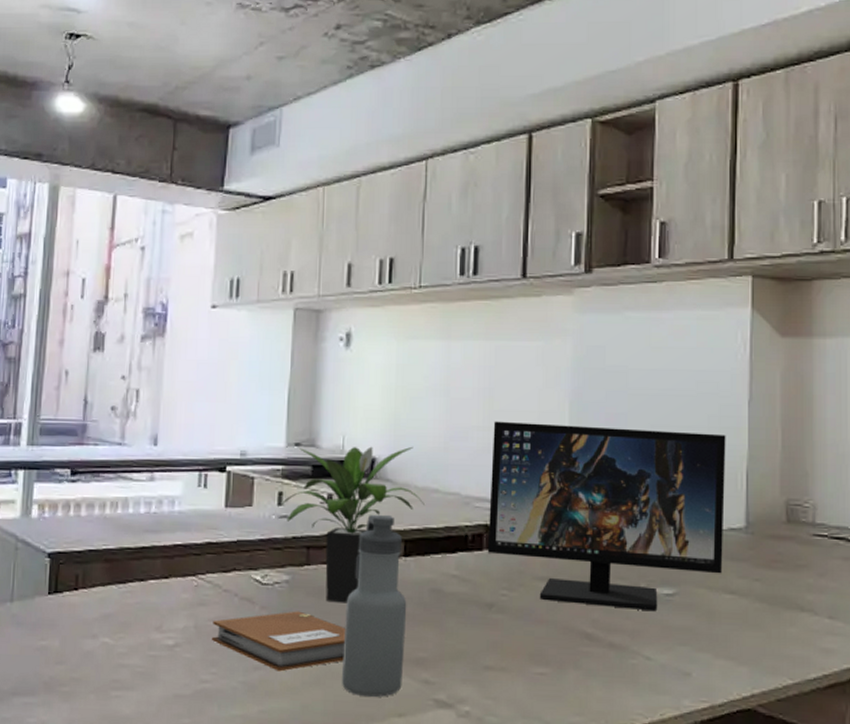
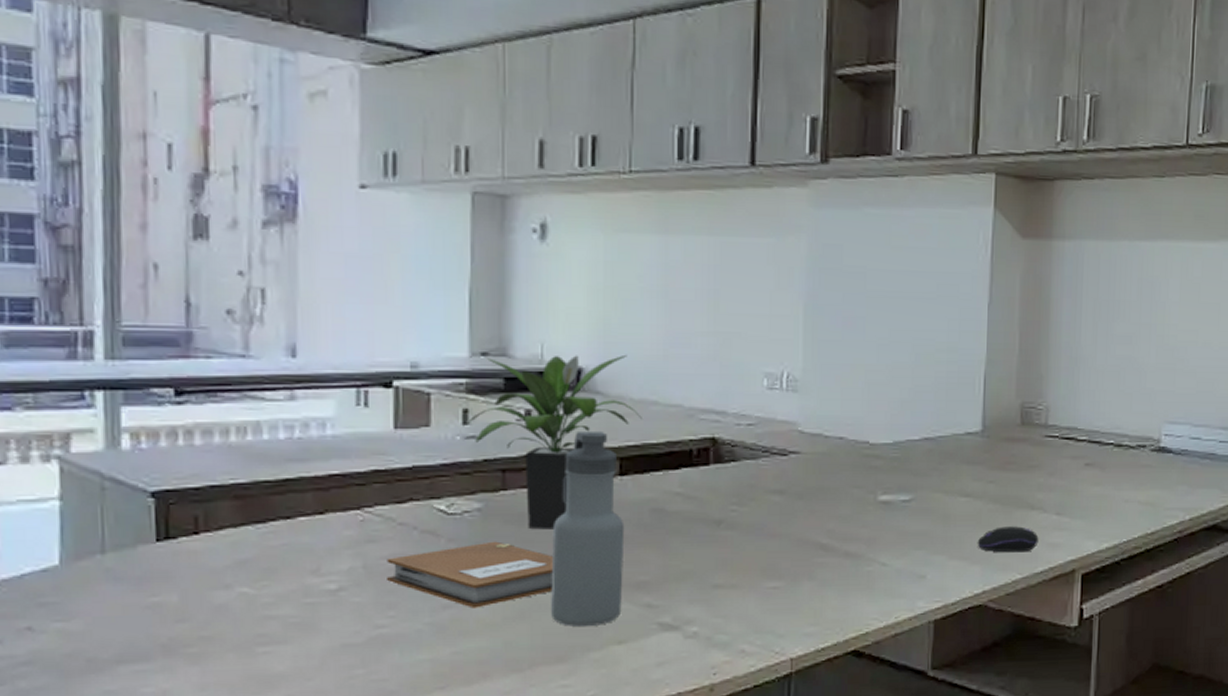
computer monitor: present [487,421,726,612] -> none [714,325,965,518]
computer mouse: none [744,627,810,656] -> present [977,526,1039,553]

